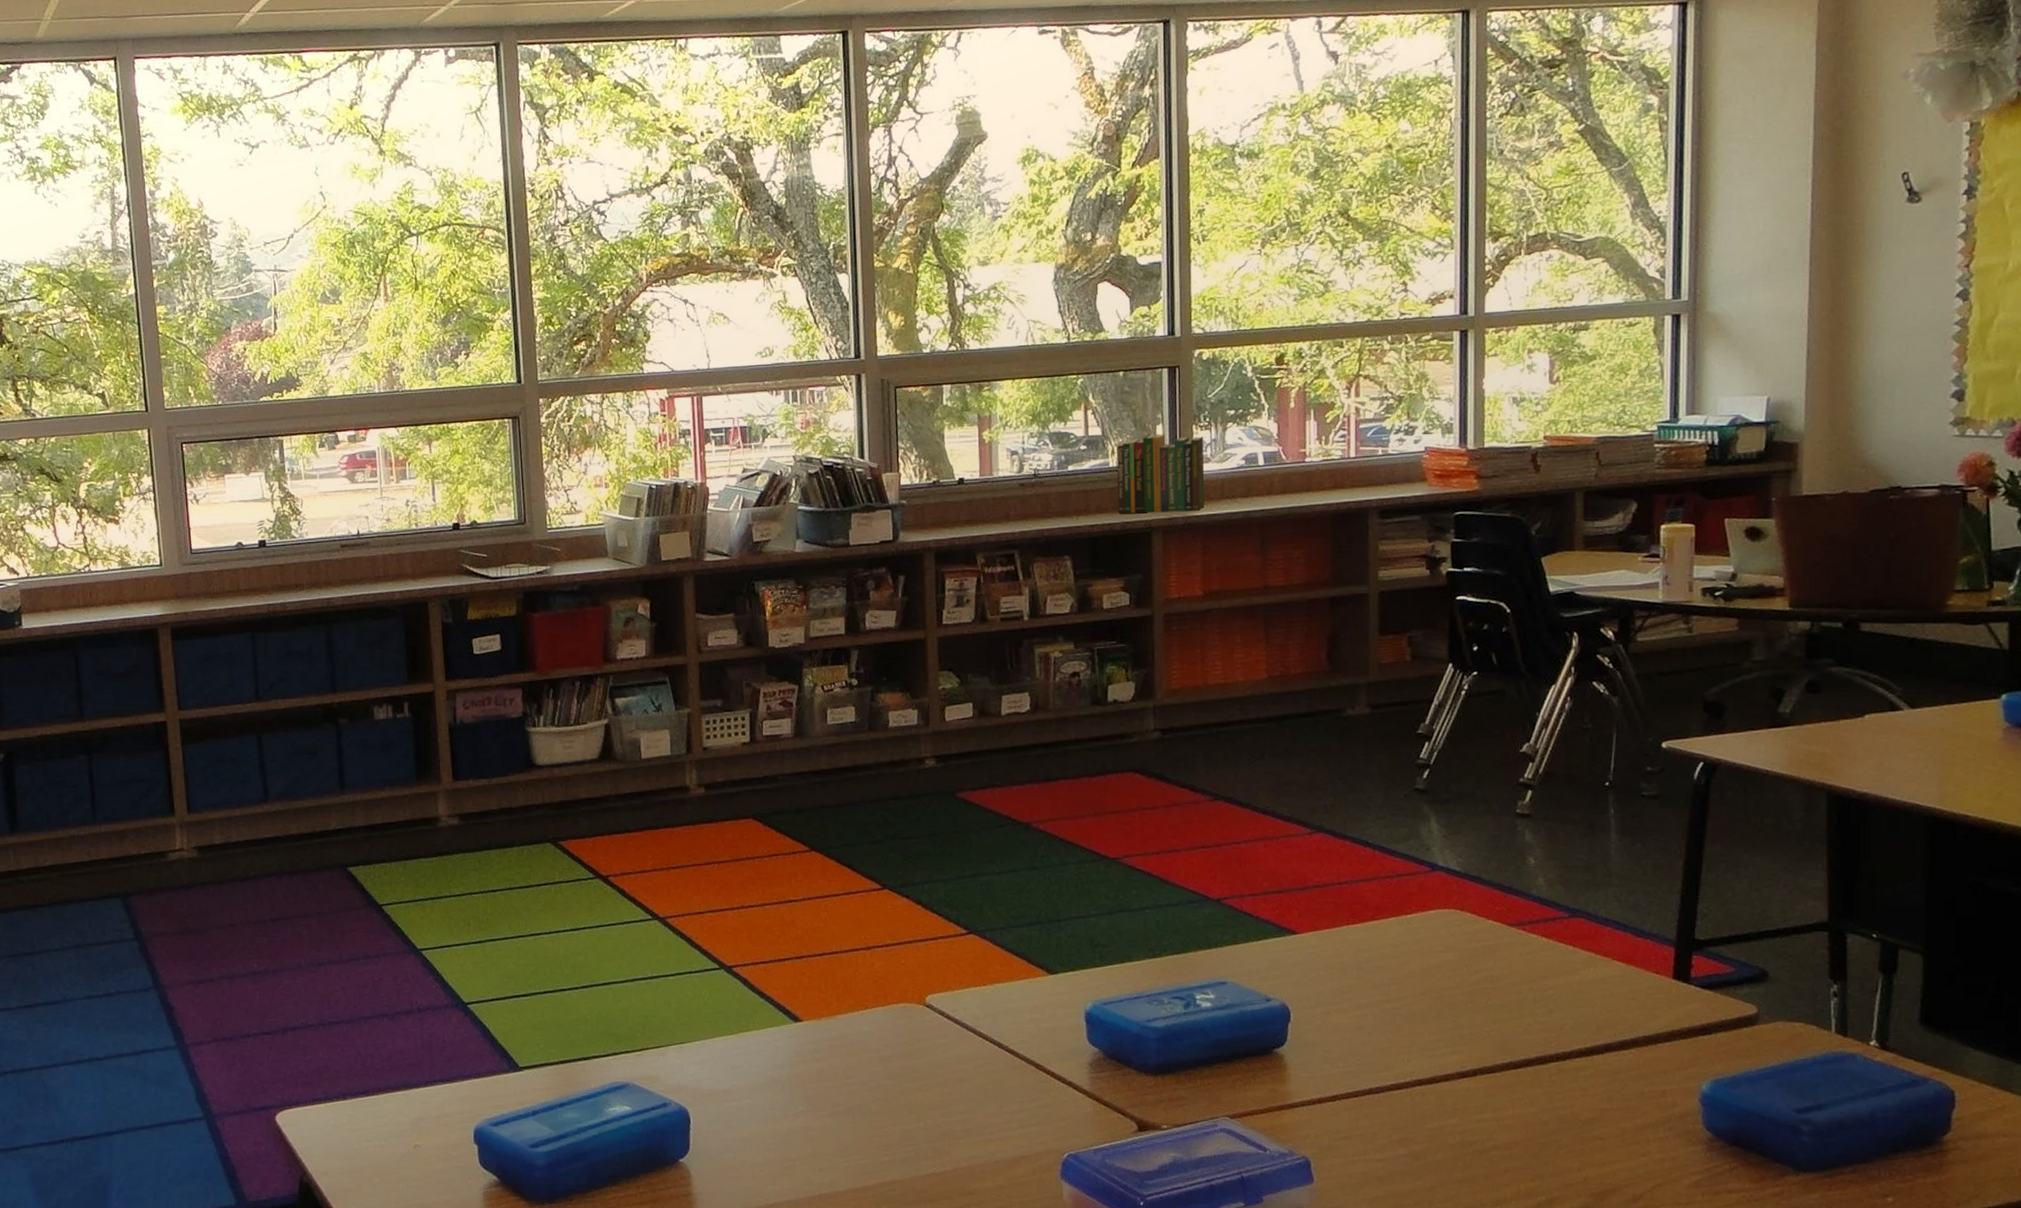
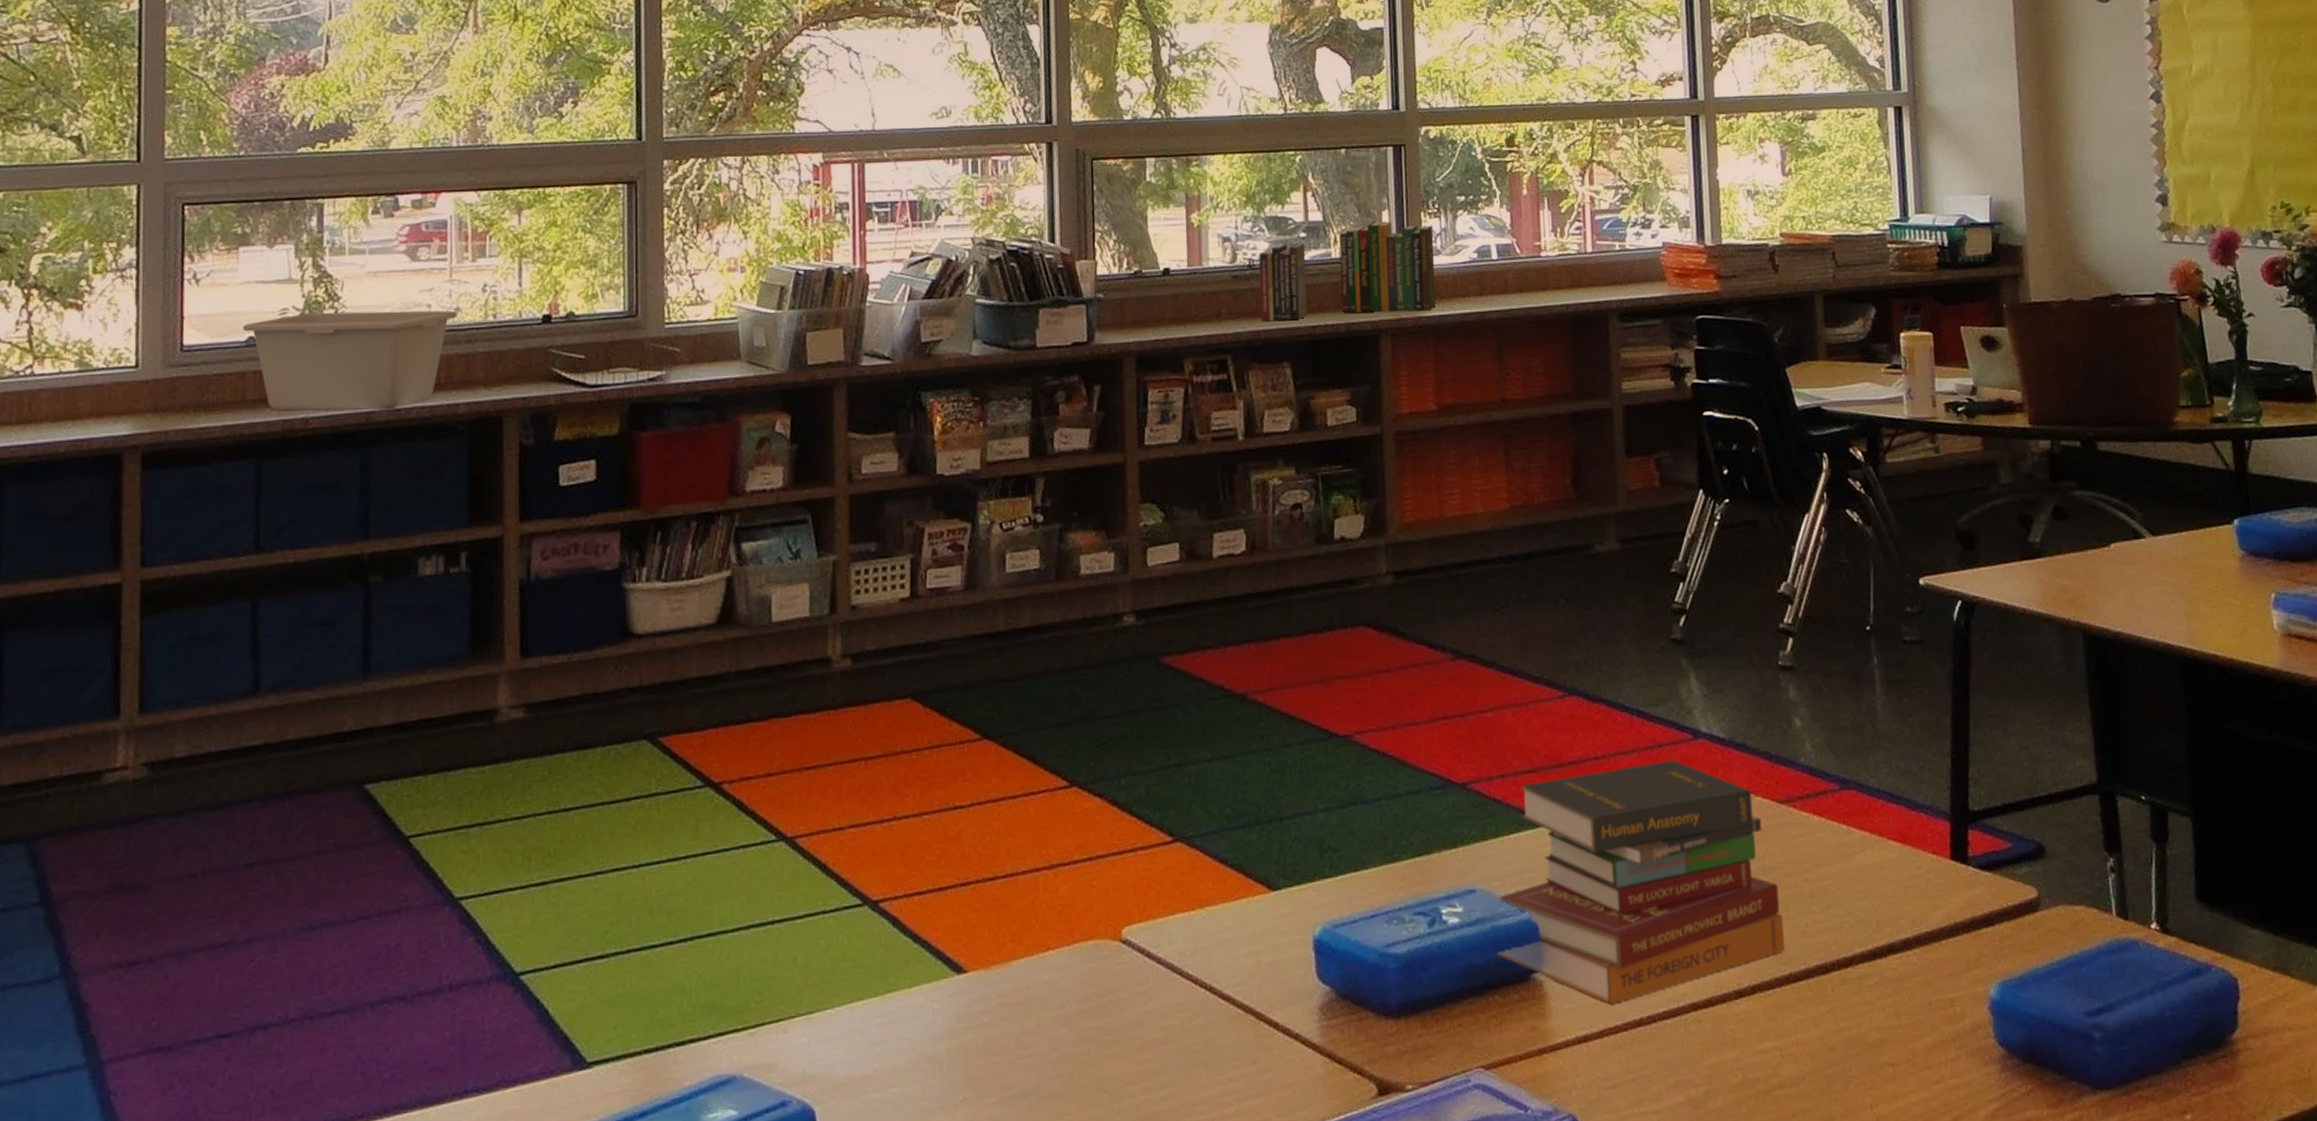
storage bin: none [233,520,389,598] -> present [243,310,458,411]
books: none [1043,454,1087,522] -> present [1258,243,1308,322]
books: none [1242,887,1506,1077] -> present [1495,759,1785,1005]

